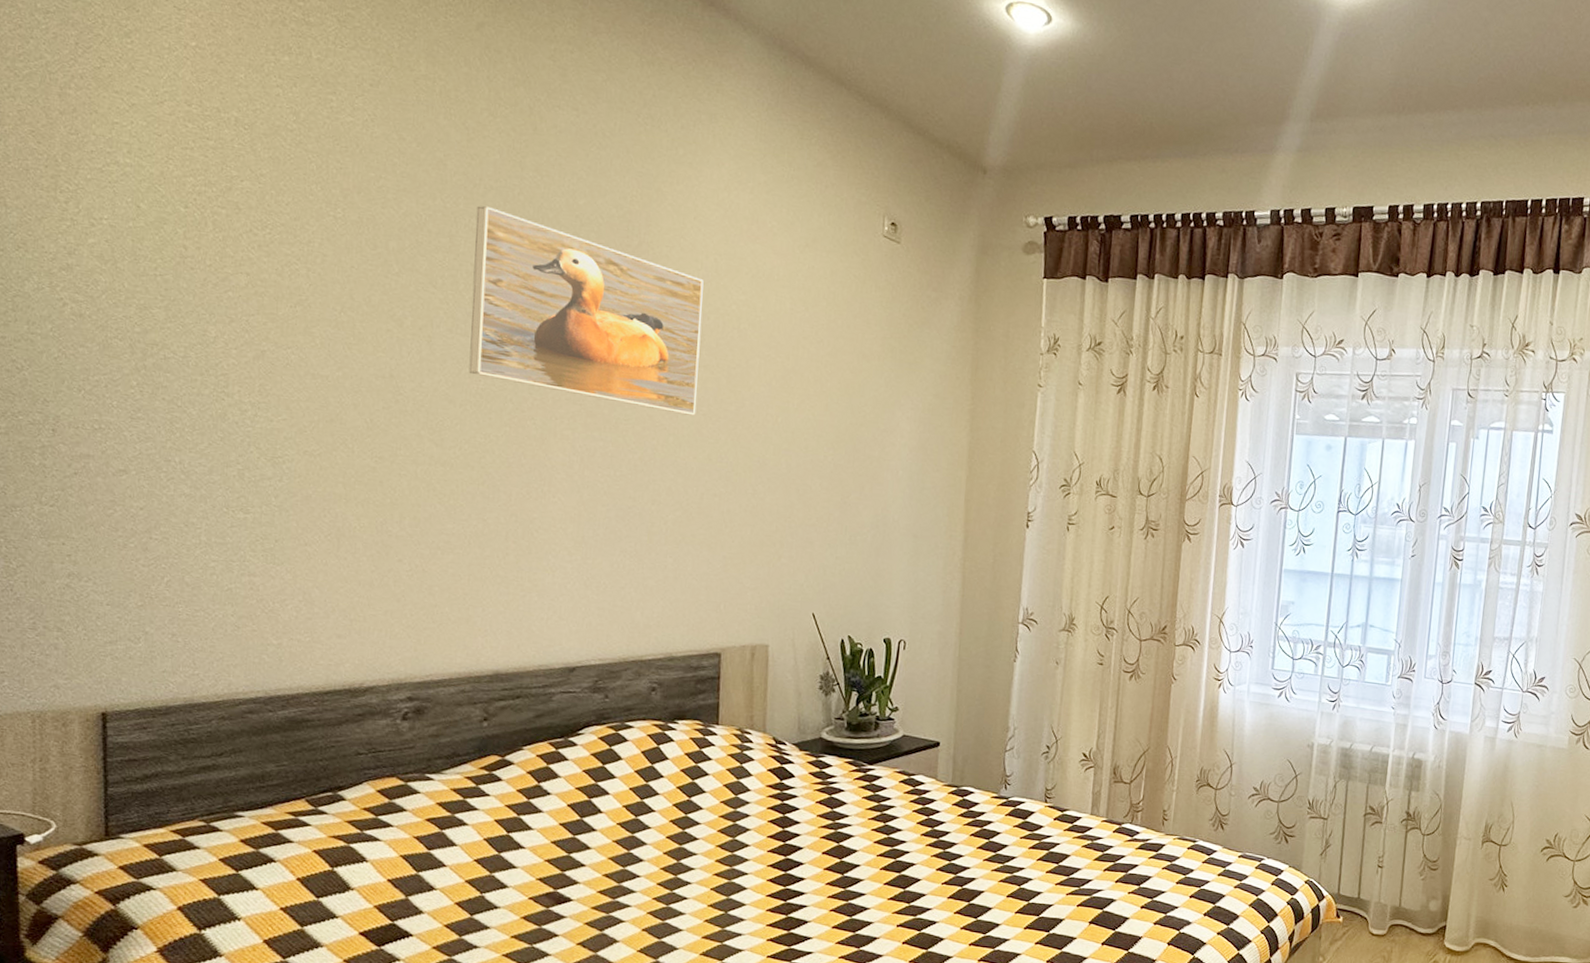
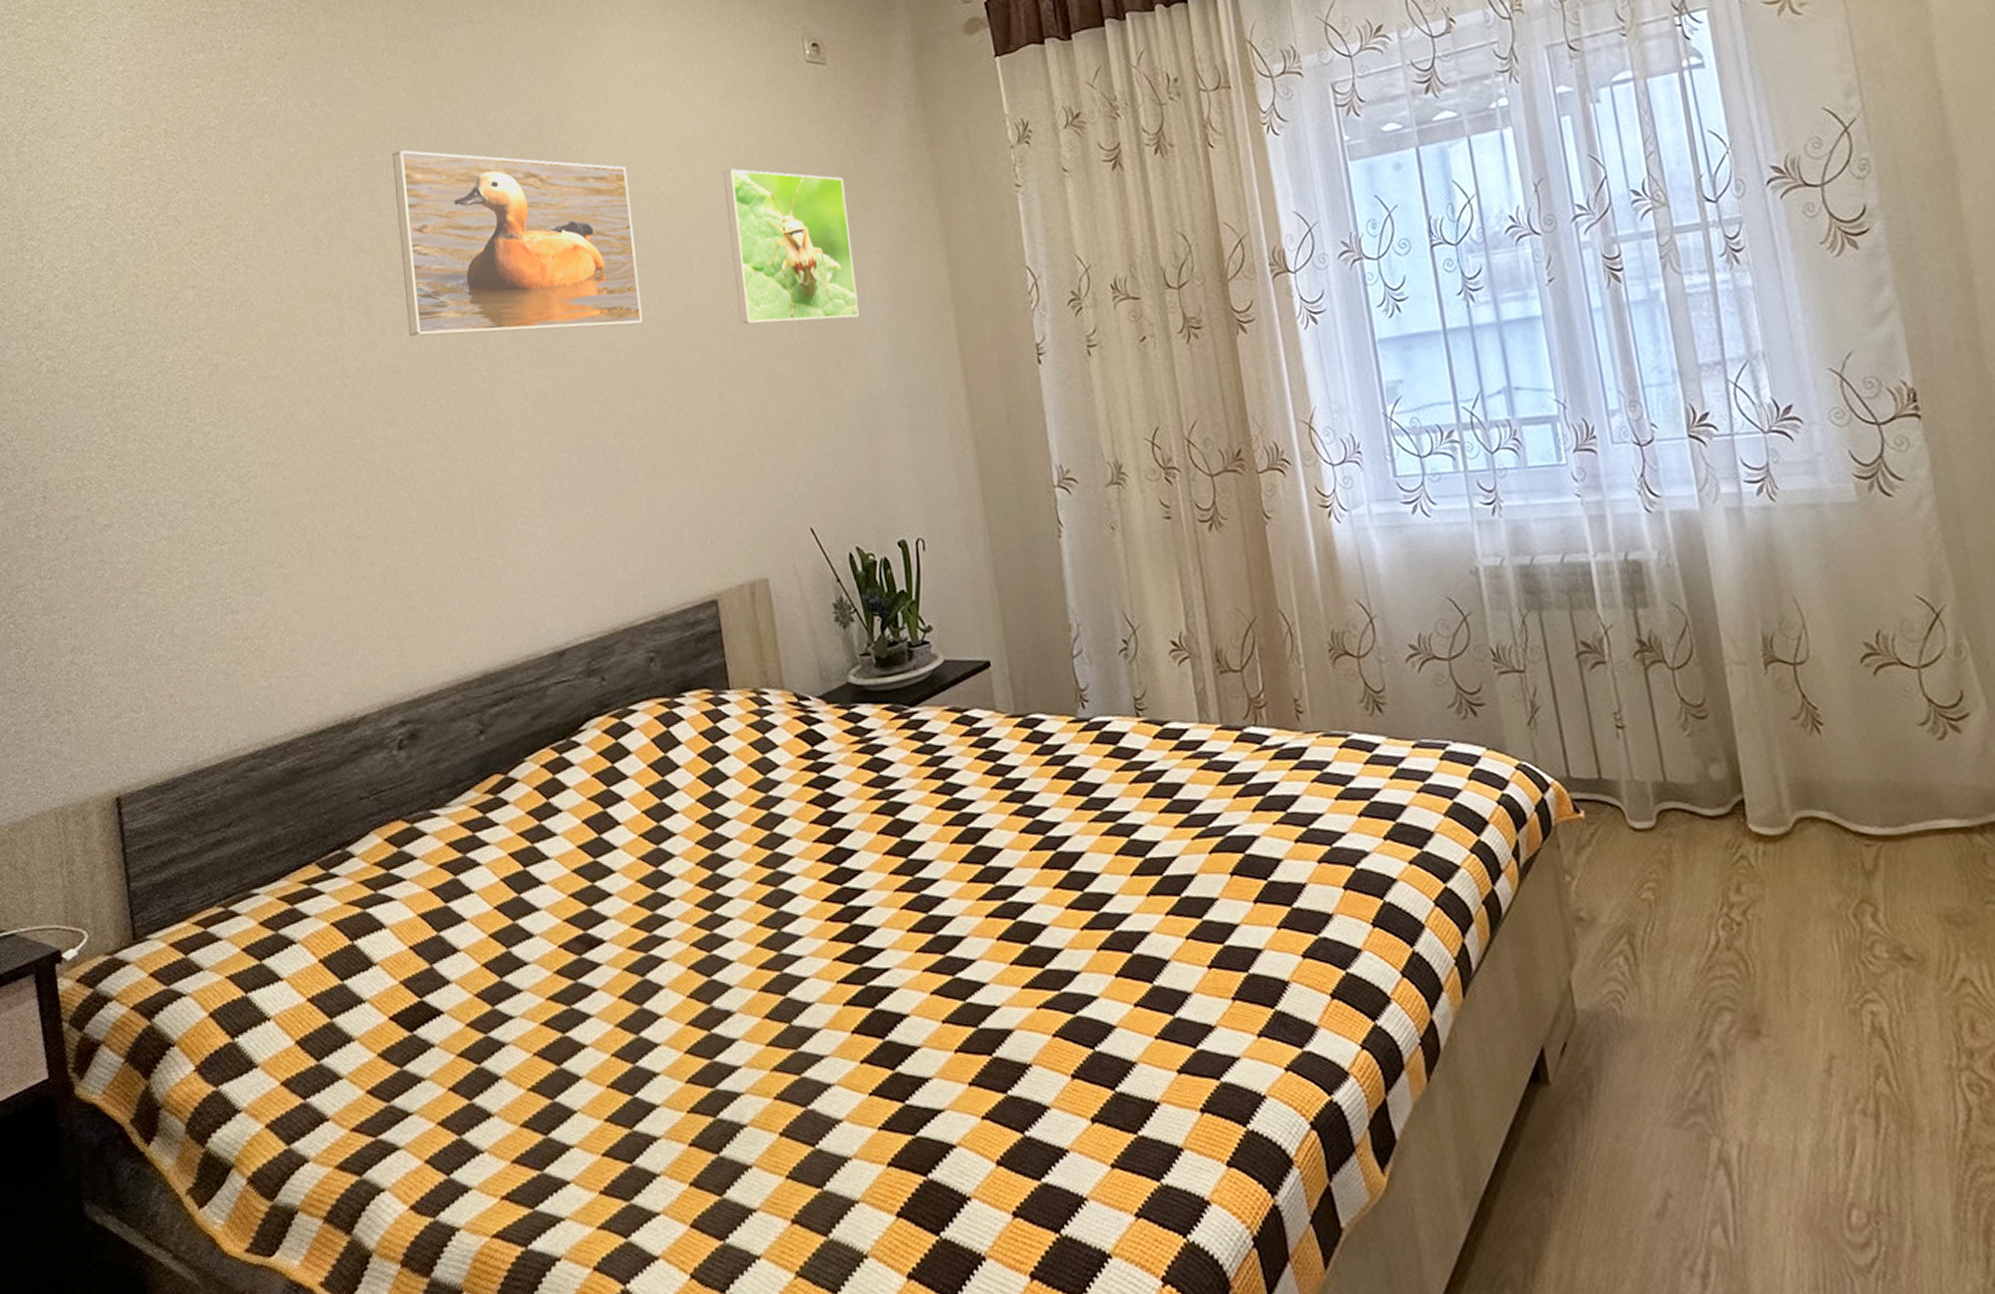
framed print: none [783,307,896,457] -> present [722,169,859,325]

